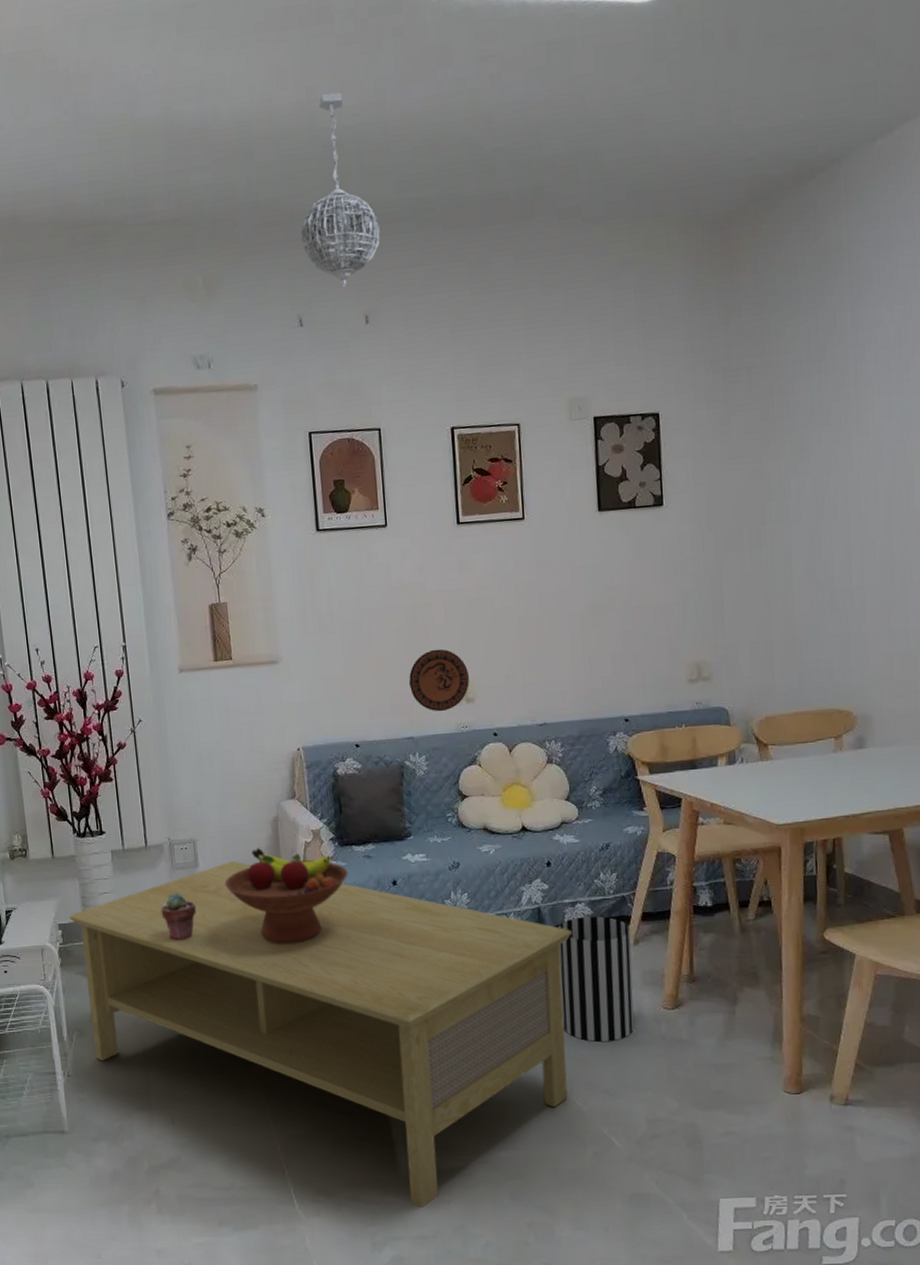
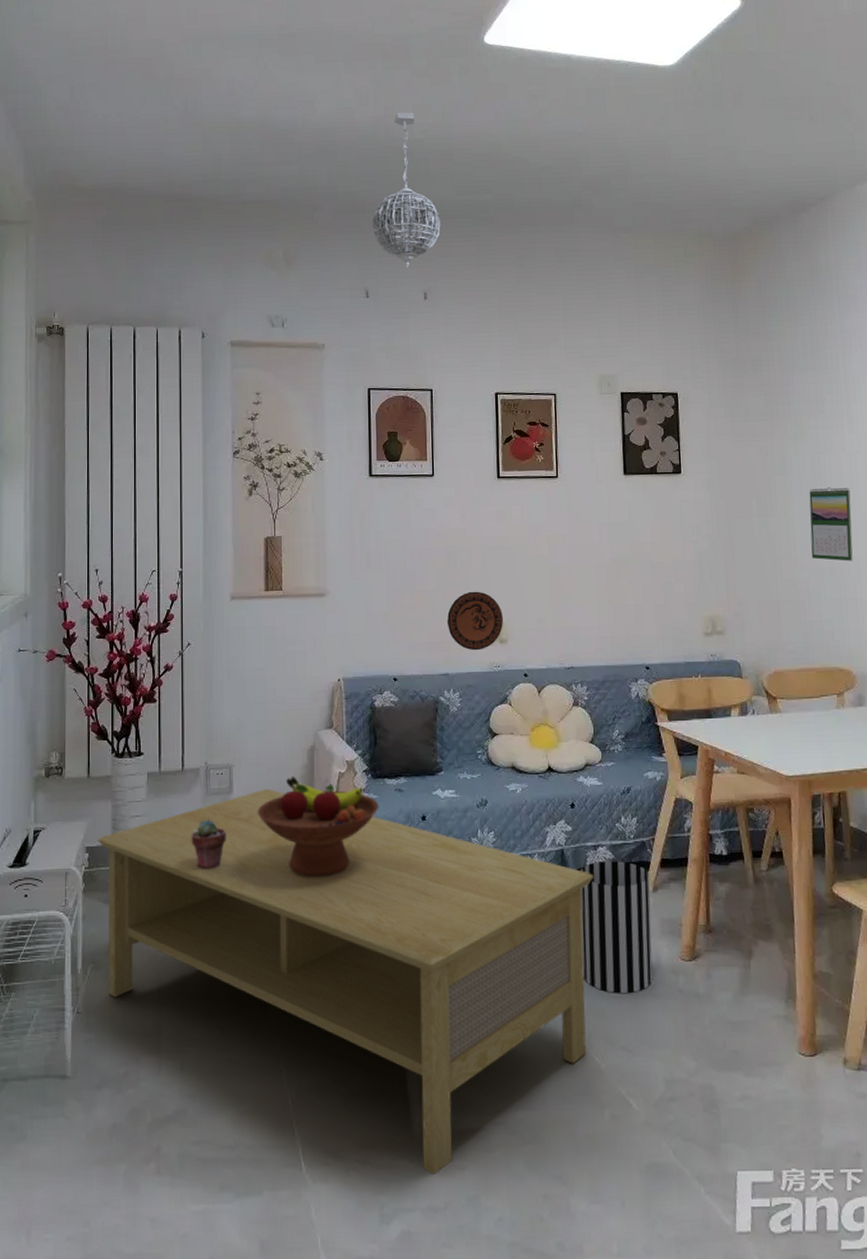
calendar: none [809,510,858,593] -> present [809,487,853,561]

